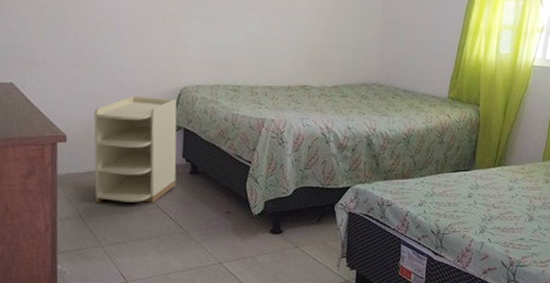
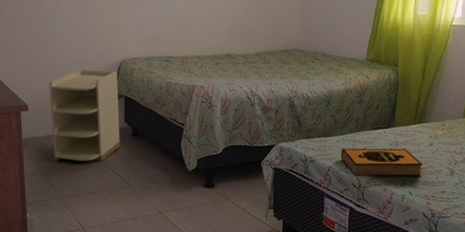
hardback book: none [419,191,503,222] -> present [340,148,423,176]

